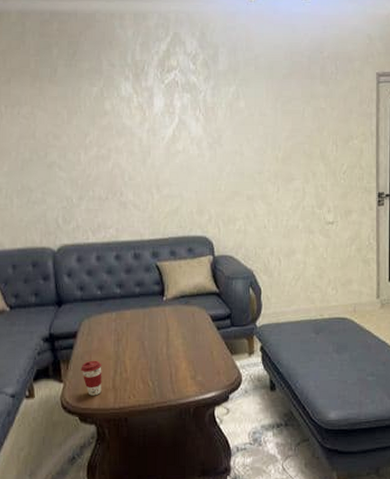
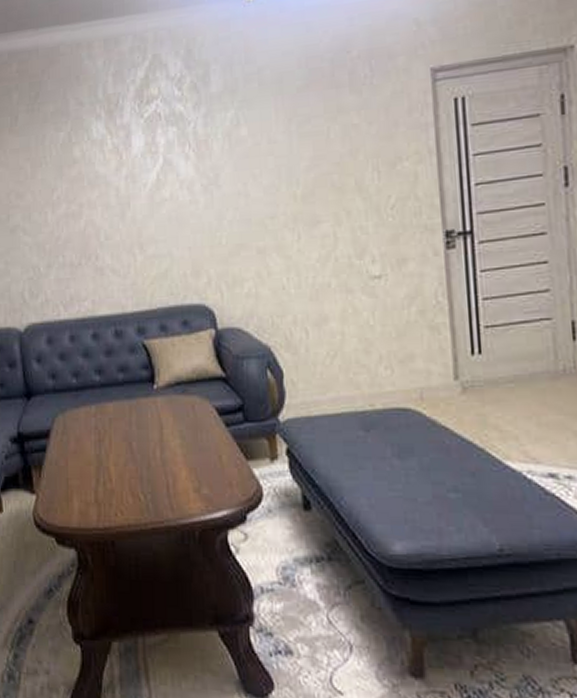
coffee cup: present [81,360,102,396] -> none [56,466,82,511]

